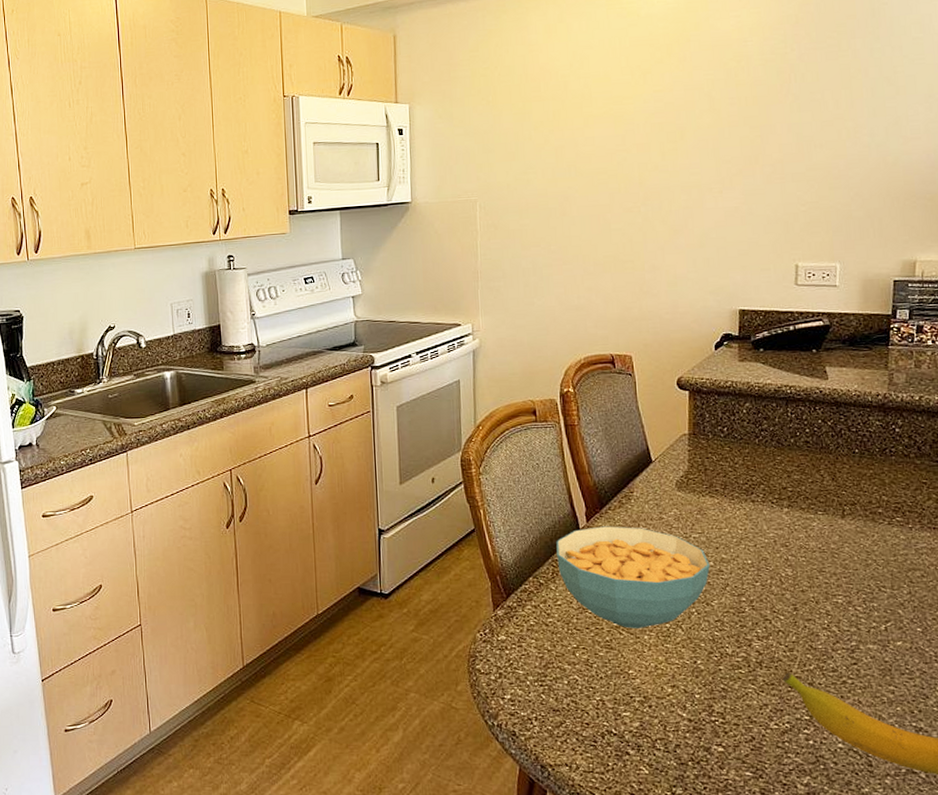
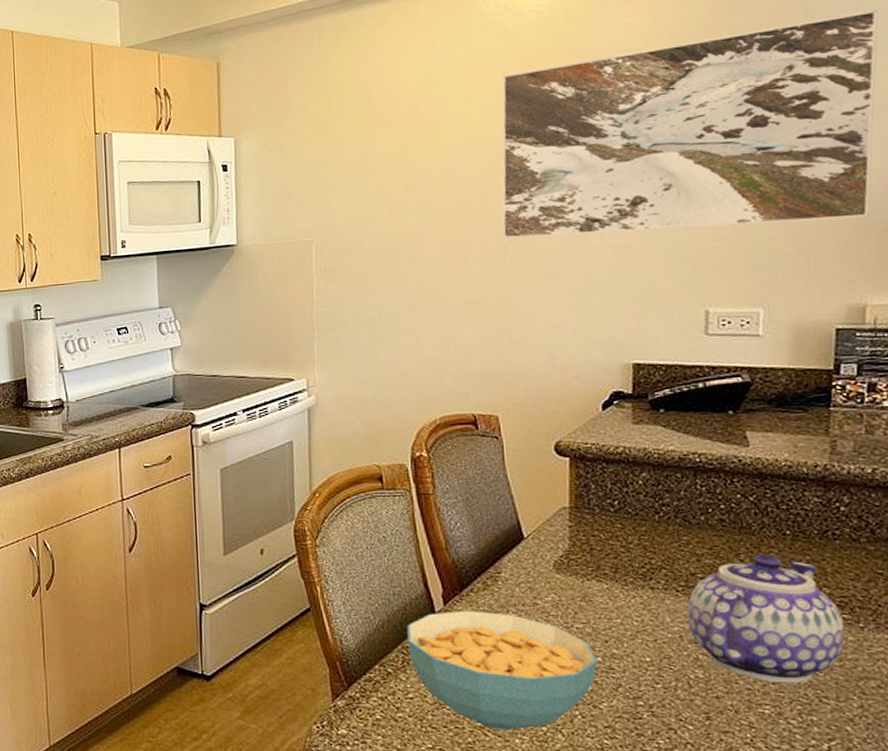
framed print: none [635,15,927,201] -> present [502,10,879,239]
teapot: none [780,469,898,577] -> present [687,553,845,684]

